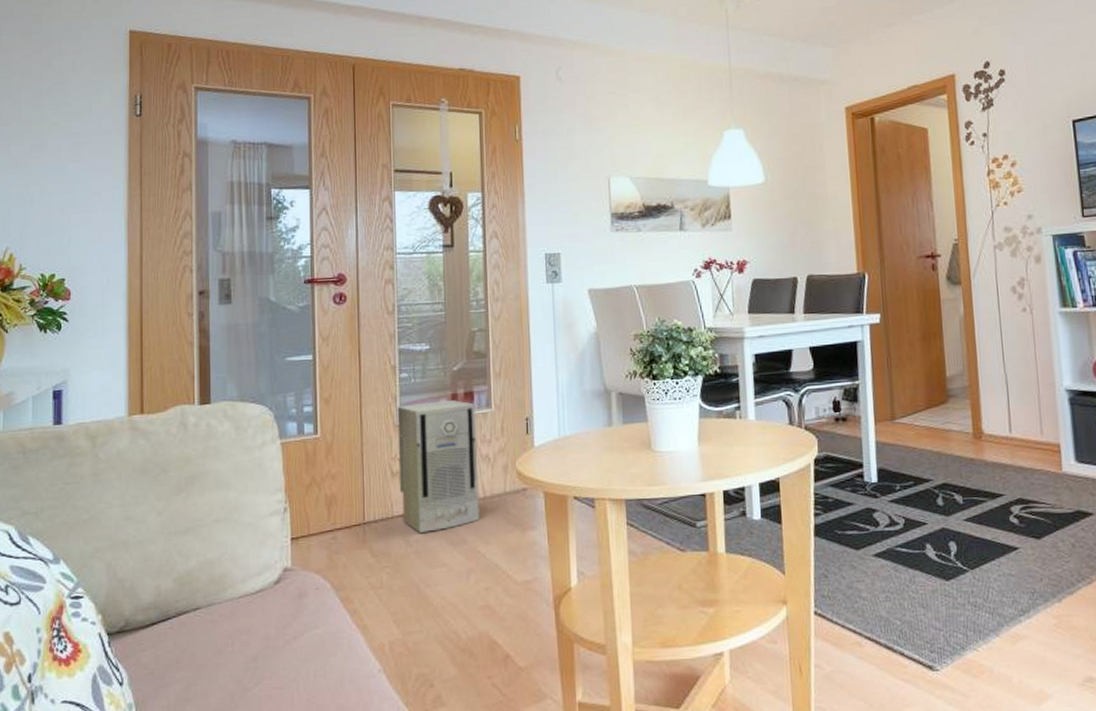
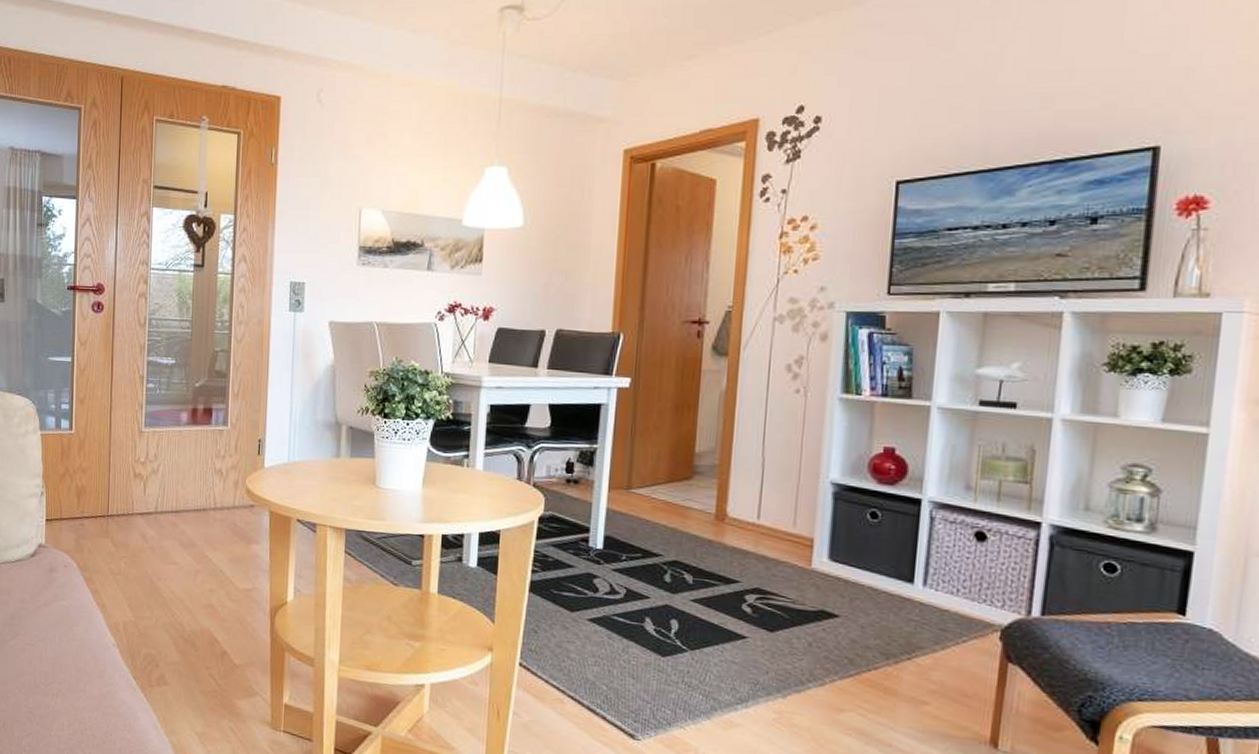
air purifier: present [397,400,480,533] -> none [140,413,214,532]

